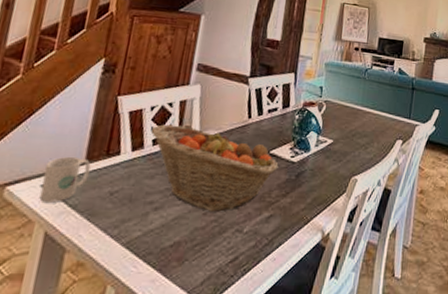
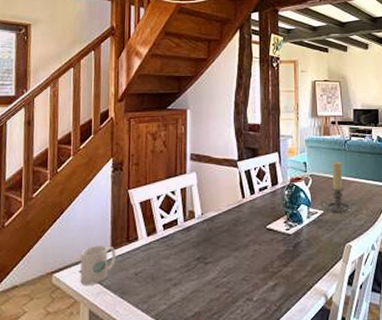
fruit basket: present [152,124,279,212] -> none [161,210,276,284]
candle holder: none [331,89,364,145] -> present [321,161,352,214]

